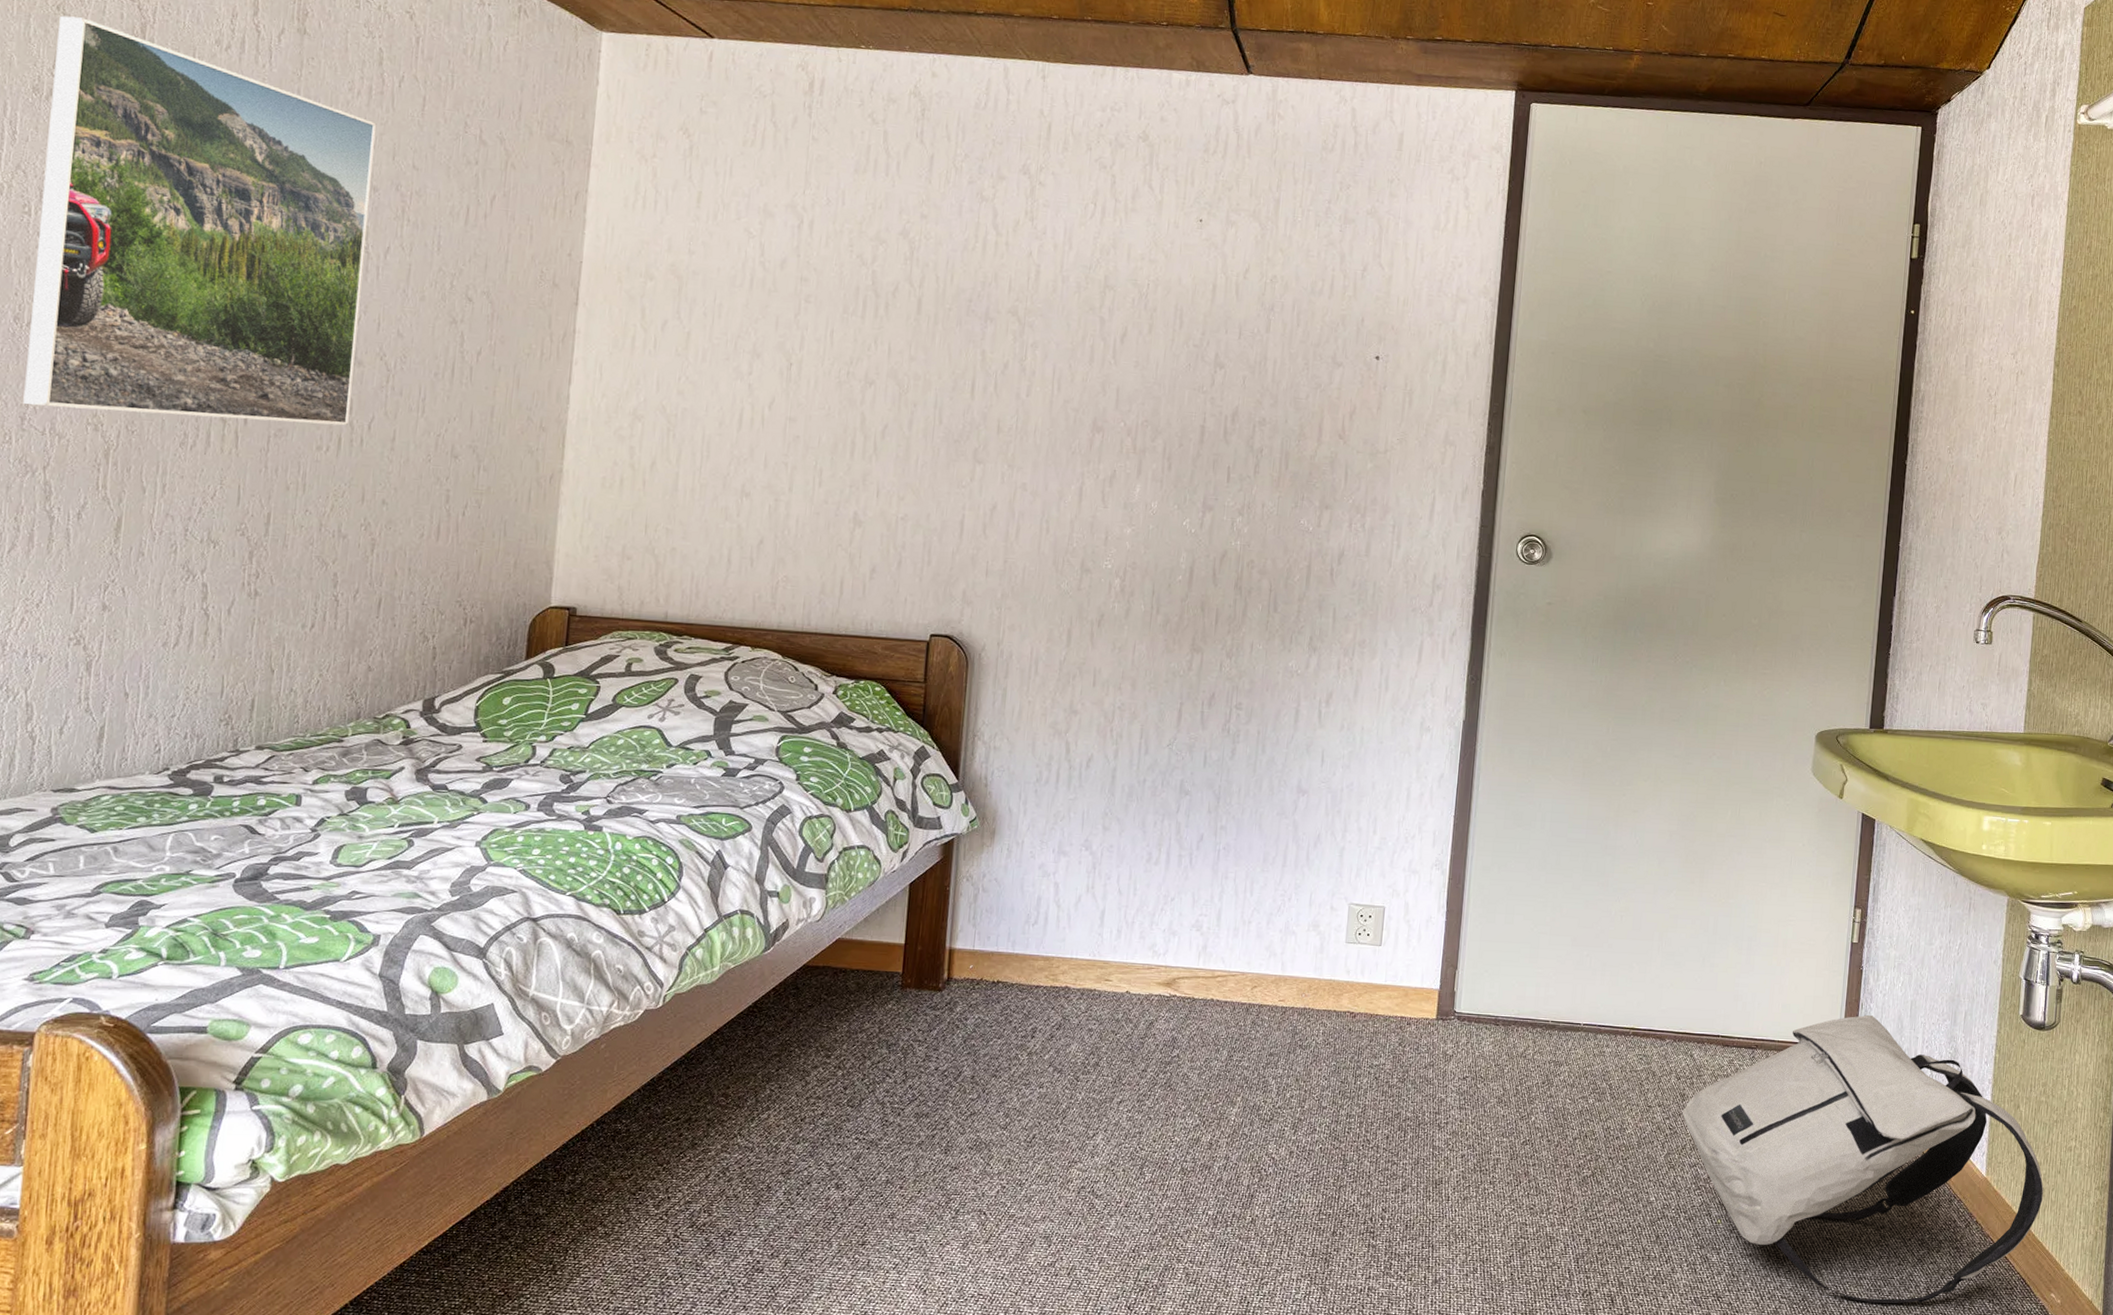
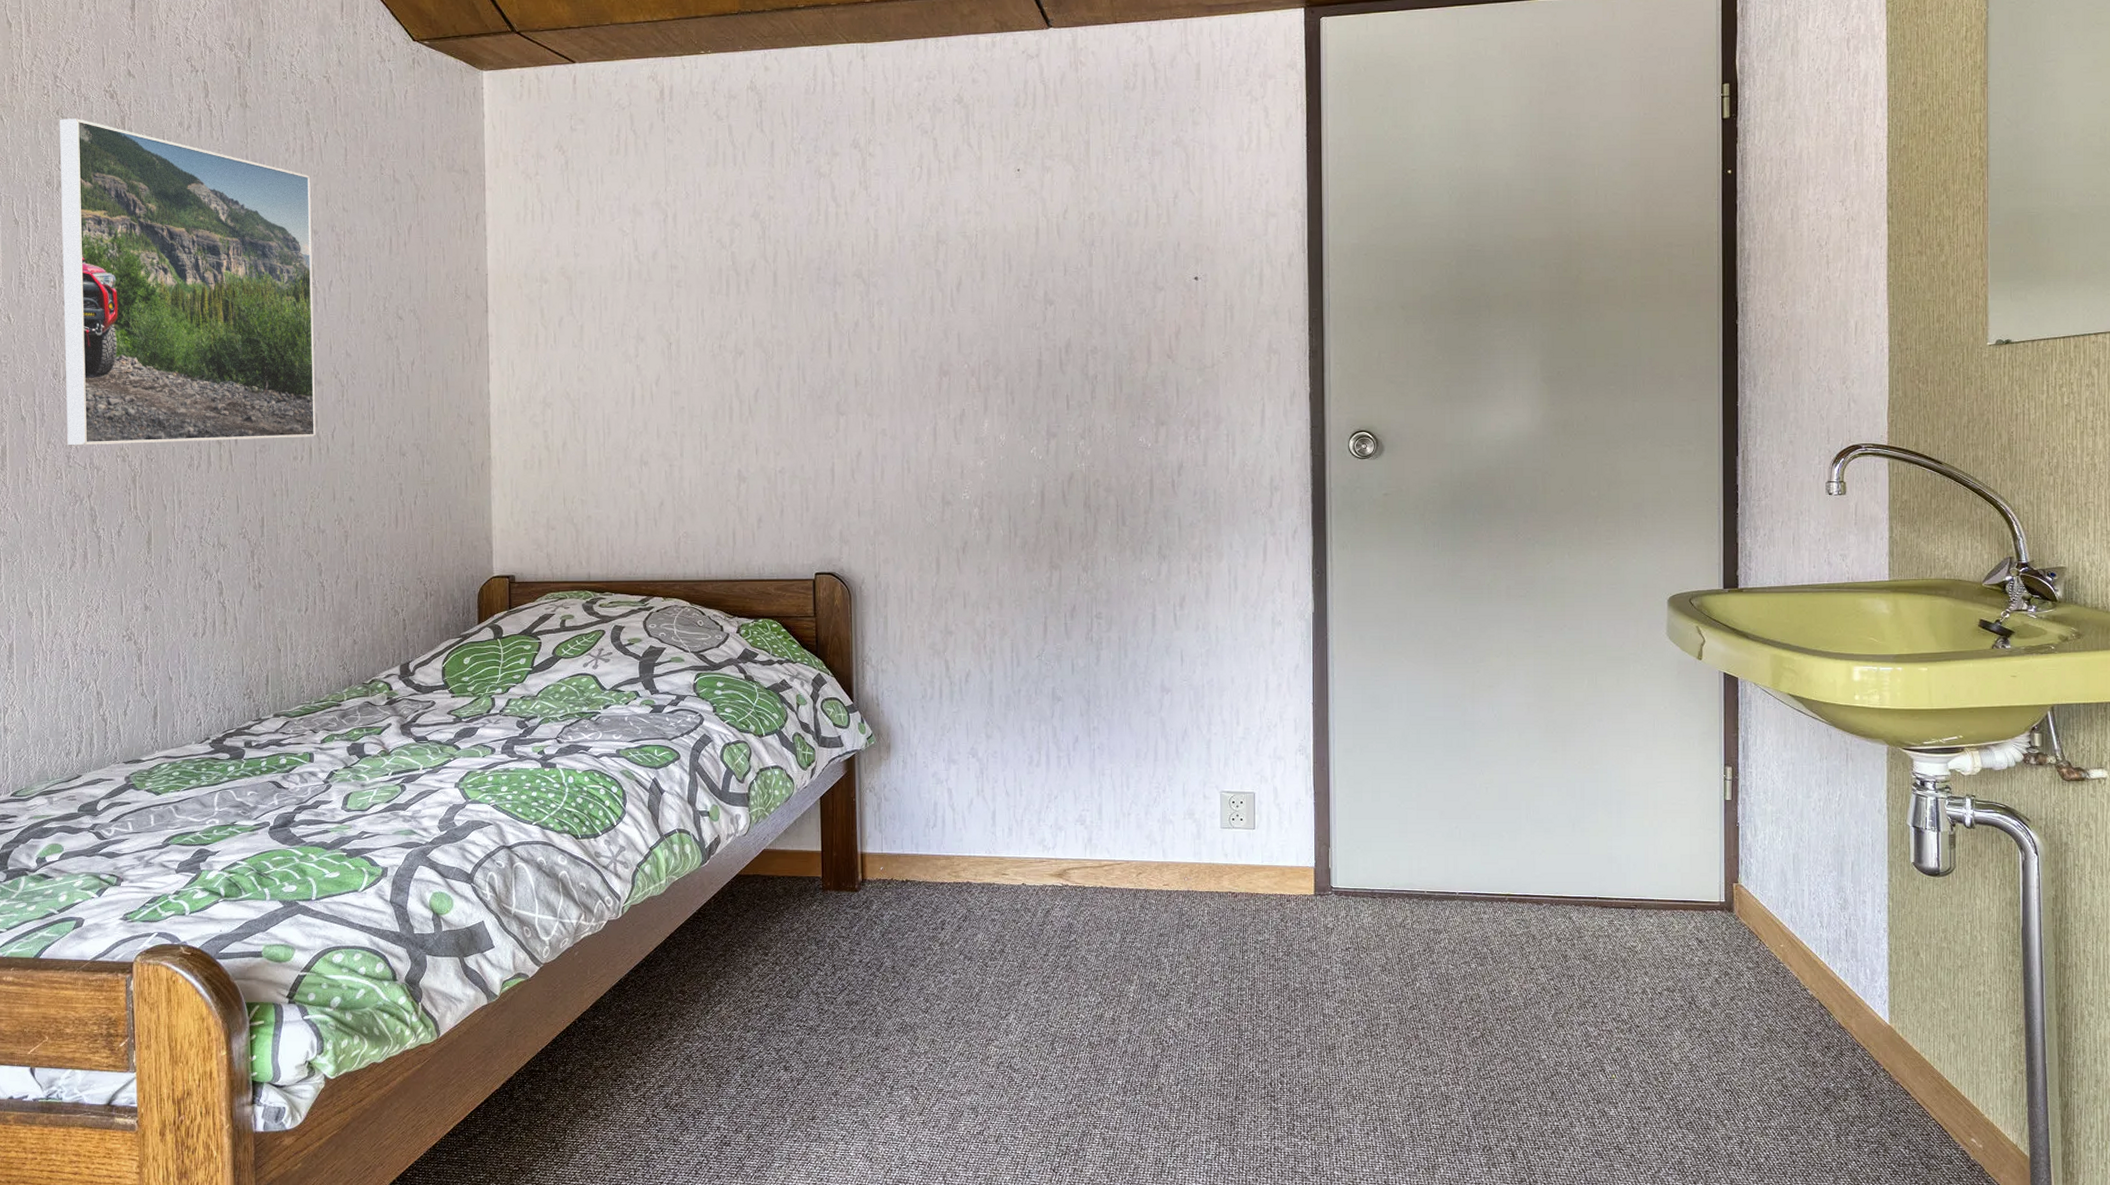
backpack: present [1682,1015,2044,1304] -> none [1565,871,1954,1151]

